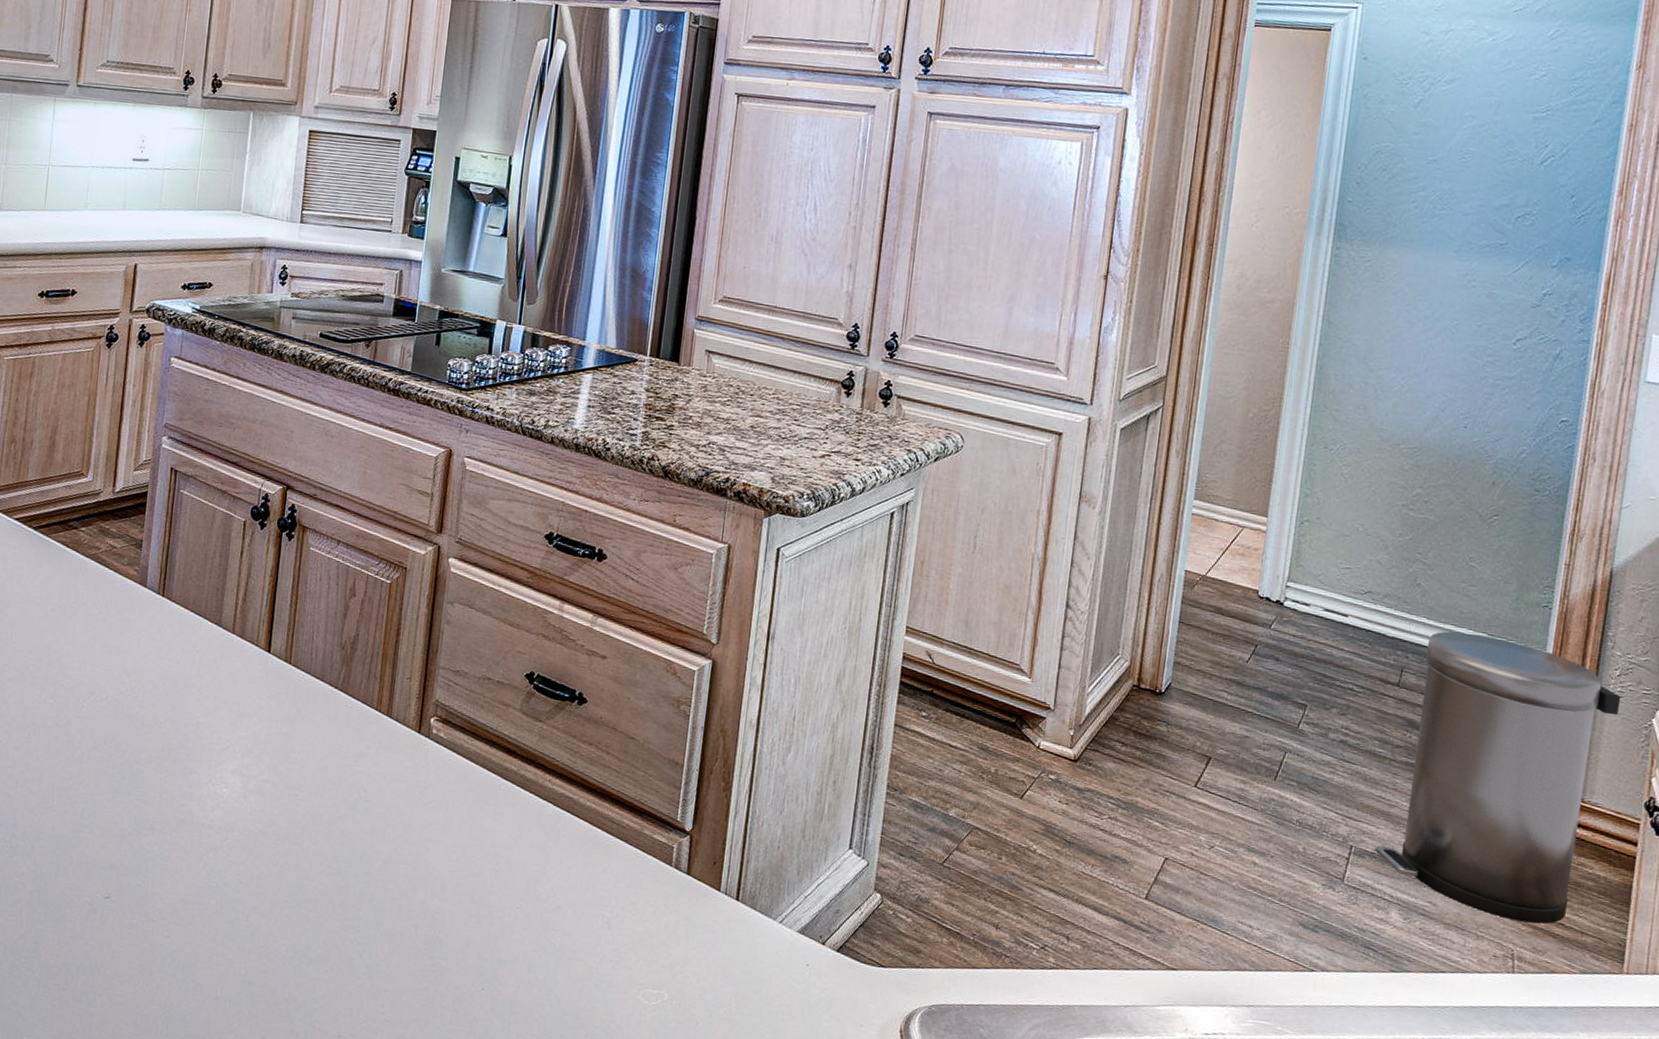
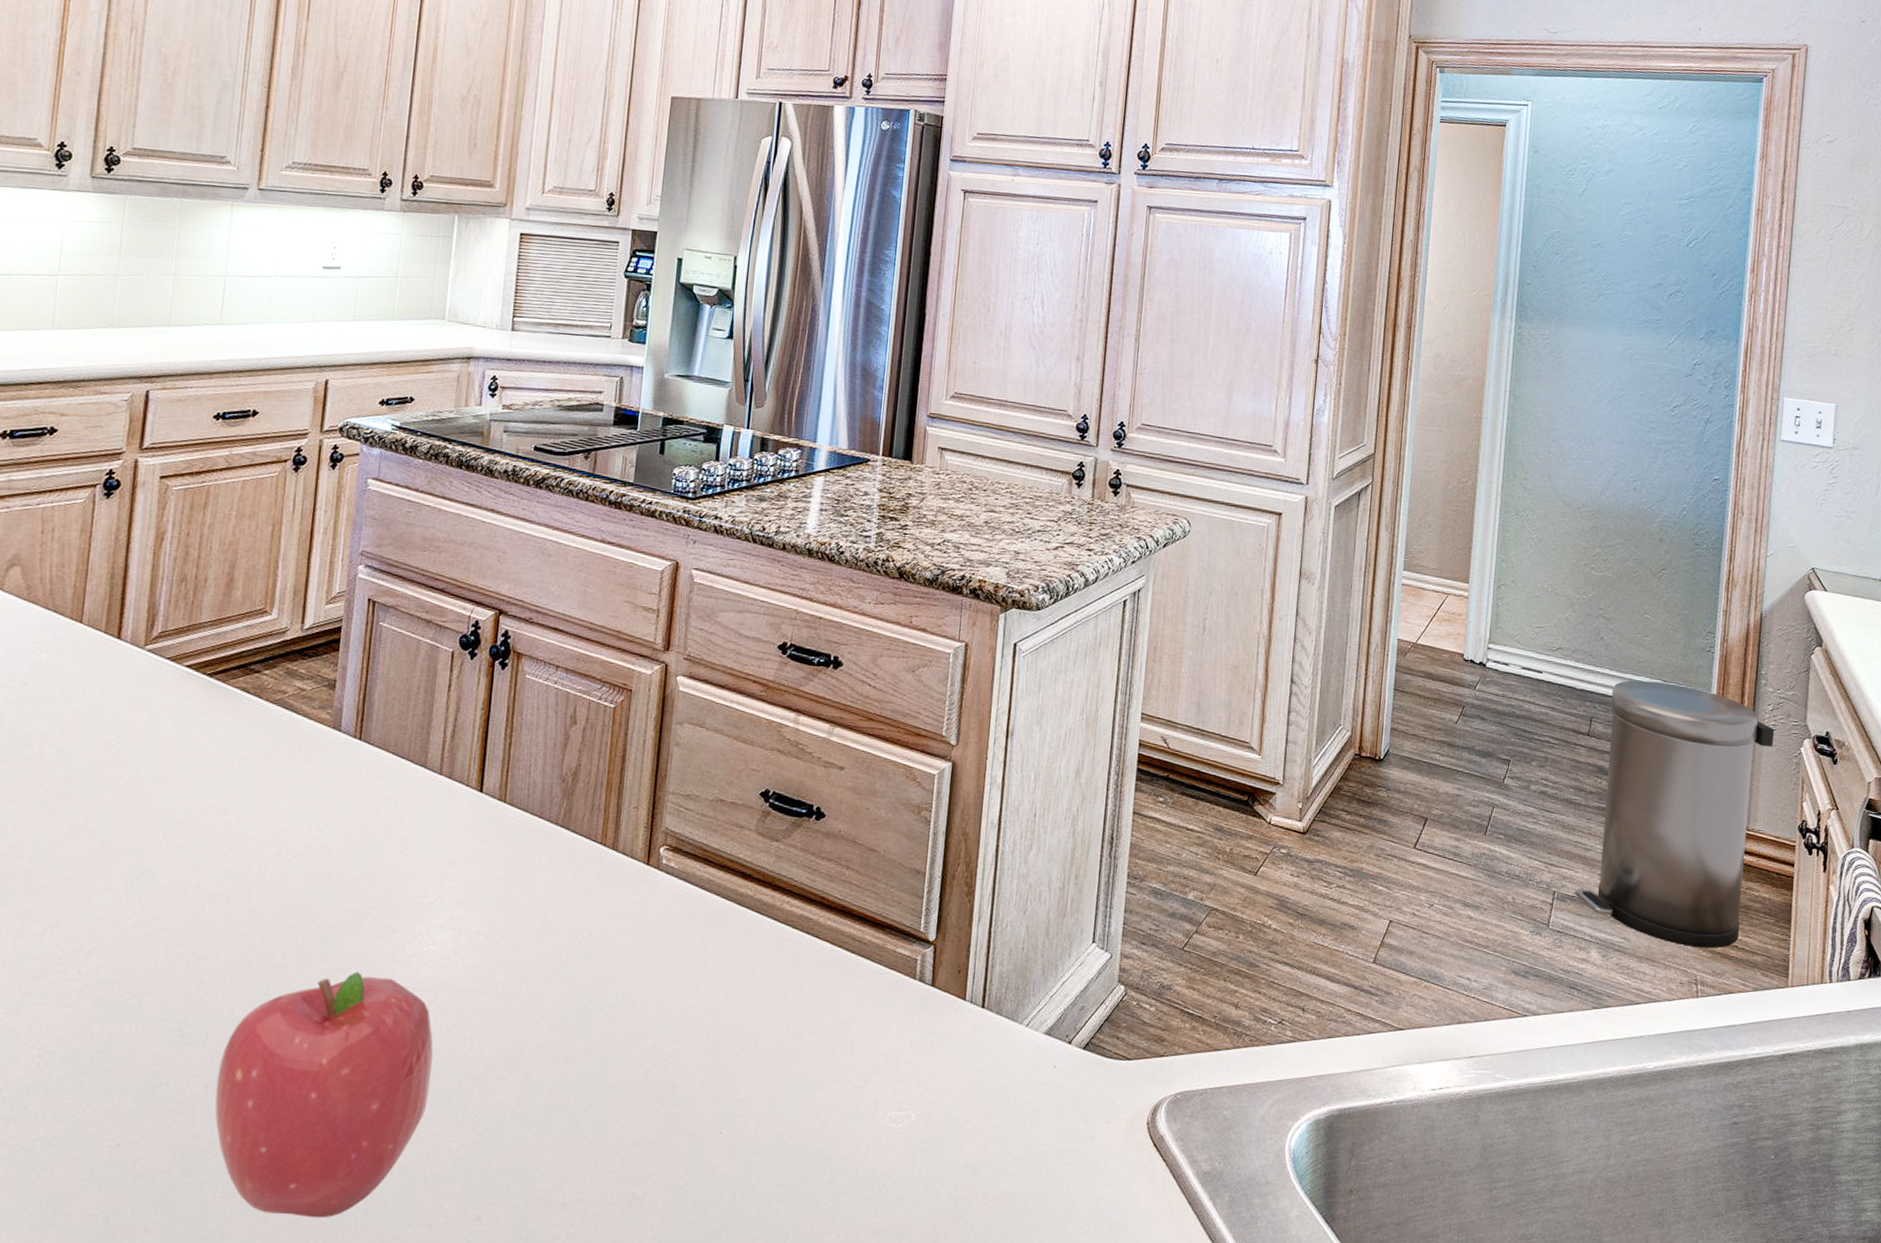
fruit: none [38,805,225,1022] -> present [215,971,434,1218]

